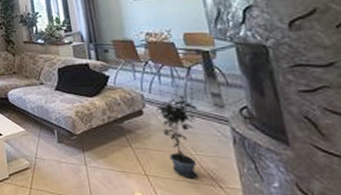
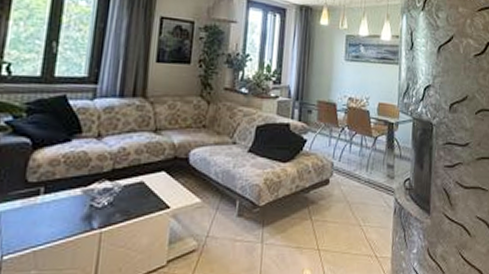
potted plant: present [154,95,197,177] -> none [339,165,374,249]

